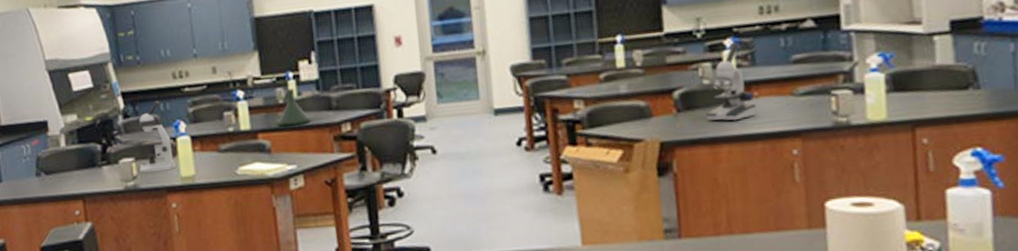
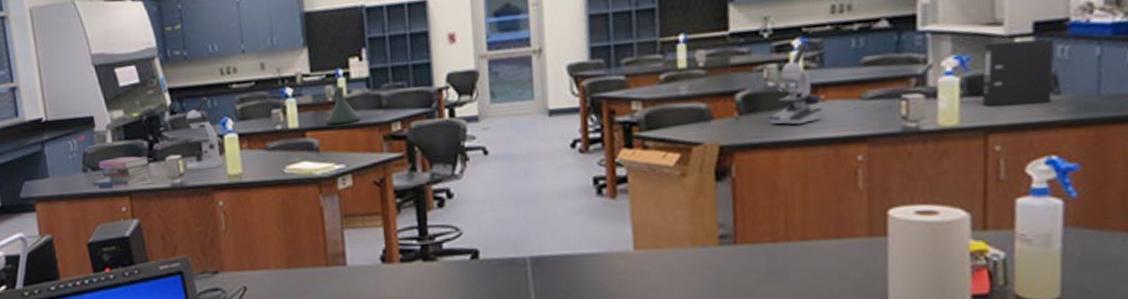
books: none [45,160,106,194] -> present [92,156,152,190]
binder: none [905,36,973,102] -> present [982,39,1055,108]

